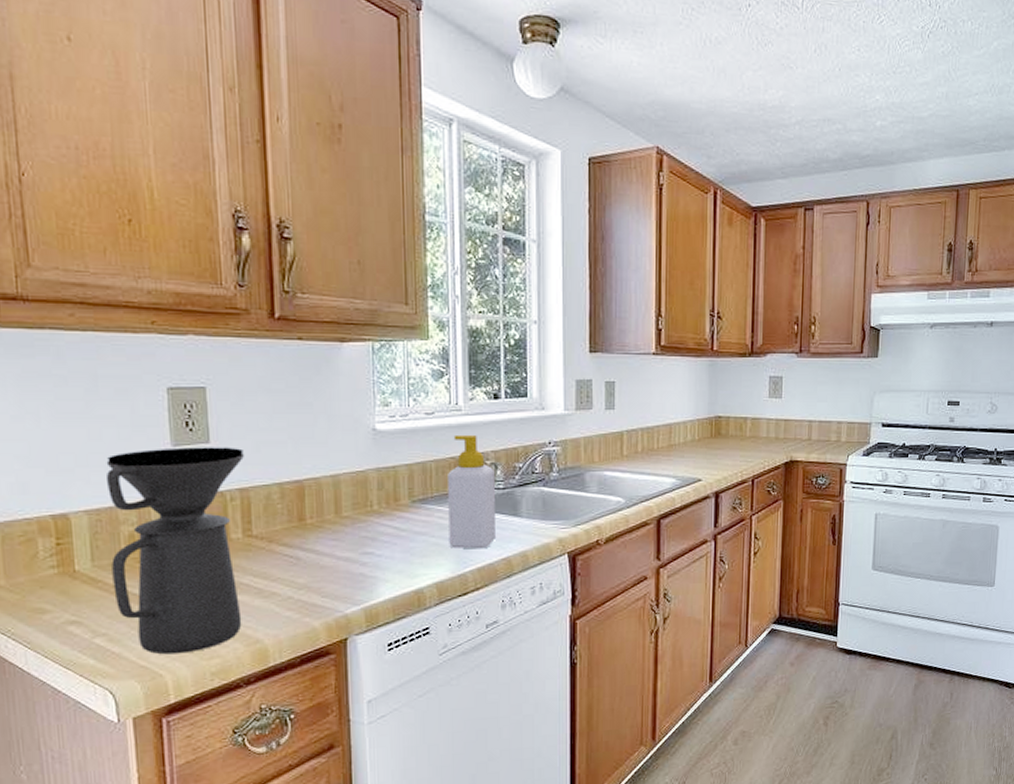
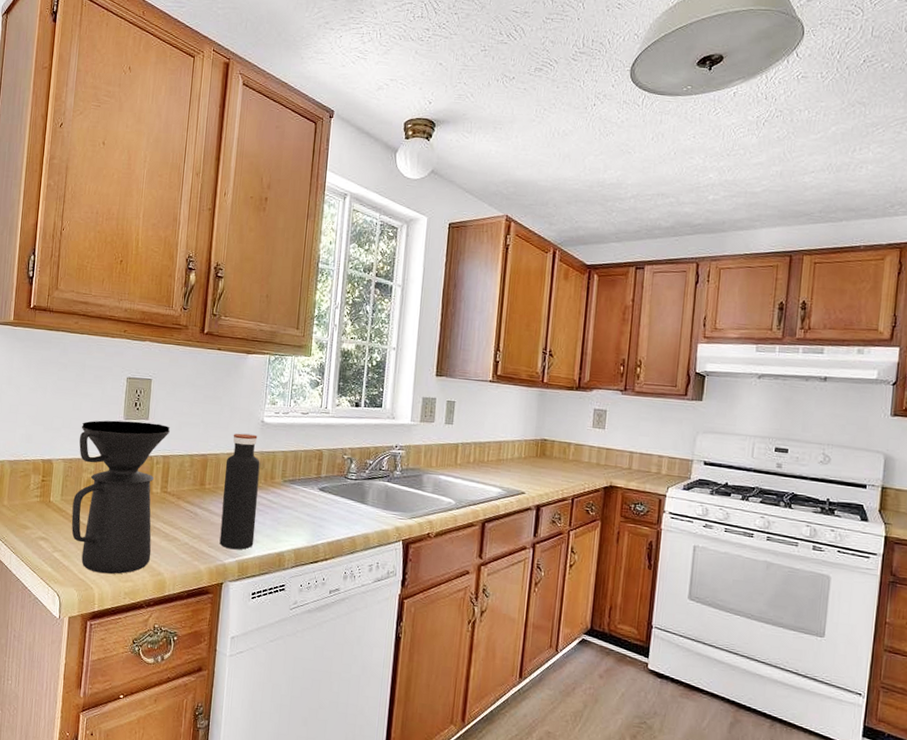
water bottle: none [330,447,382,596] -> present [219,433,260,550]
soap bottle: present [448,434,497,549] -> none [308,432,350,527]

